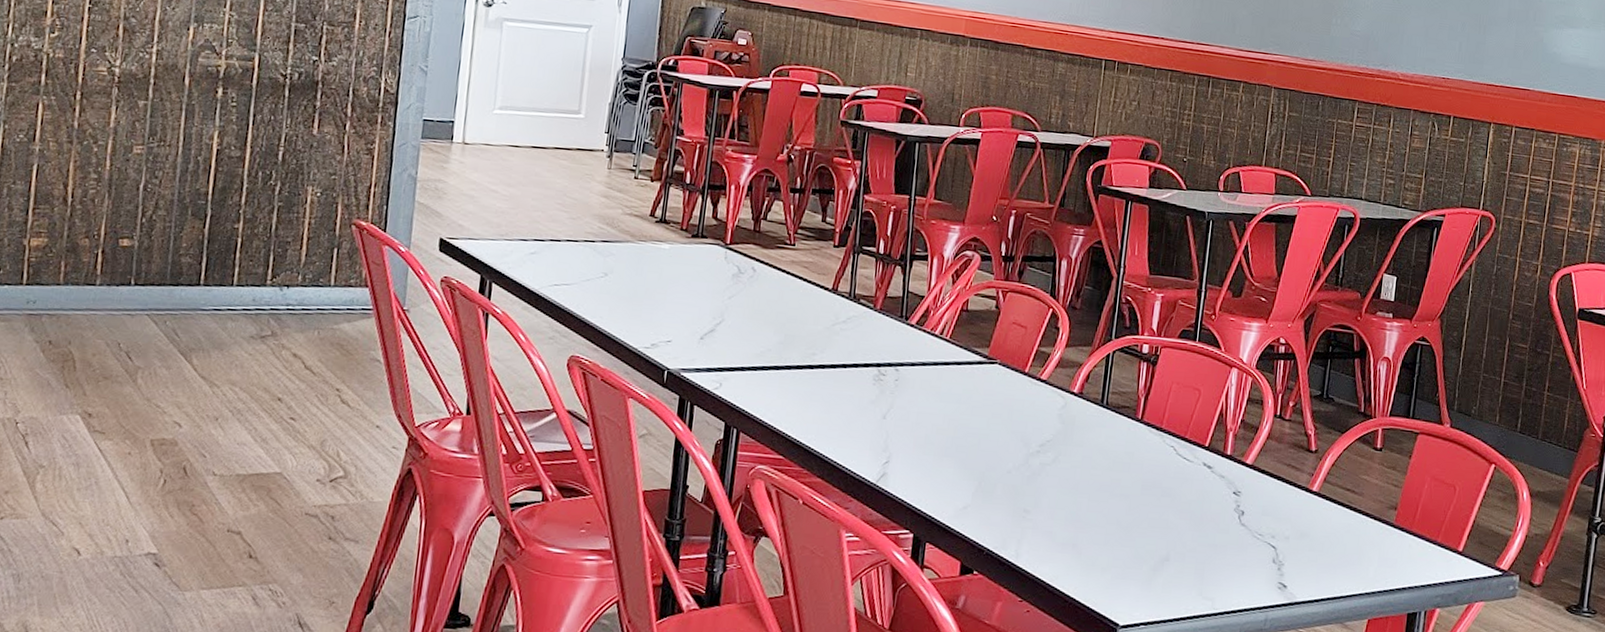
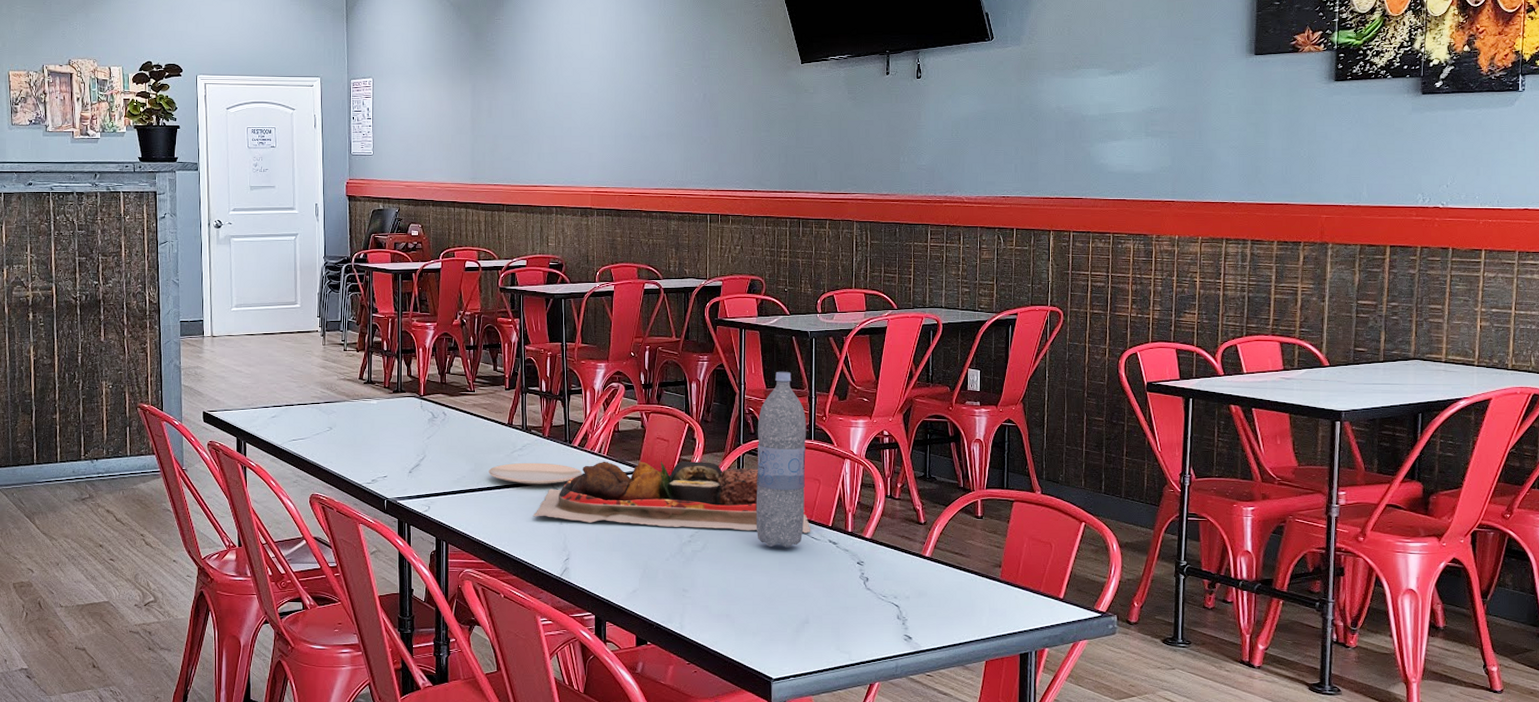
plate: none [801,338,918,369] -> present [488,462,583,485]
food tray: none [850,345,1184,453] -> present [533,460,811,534]
water bottle: none [1119,255,1193,469] -> present [756,371,807,548]

